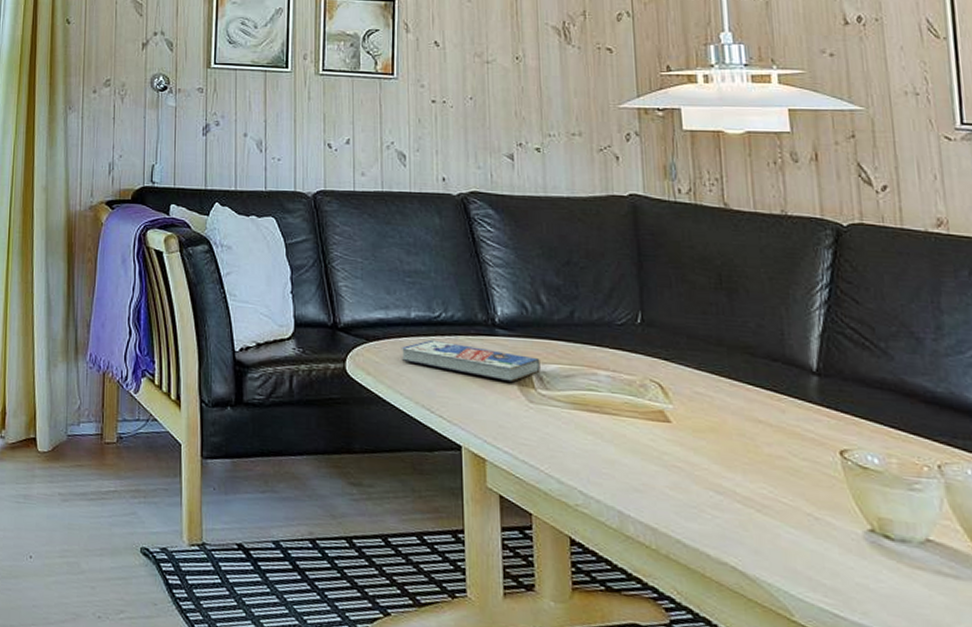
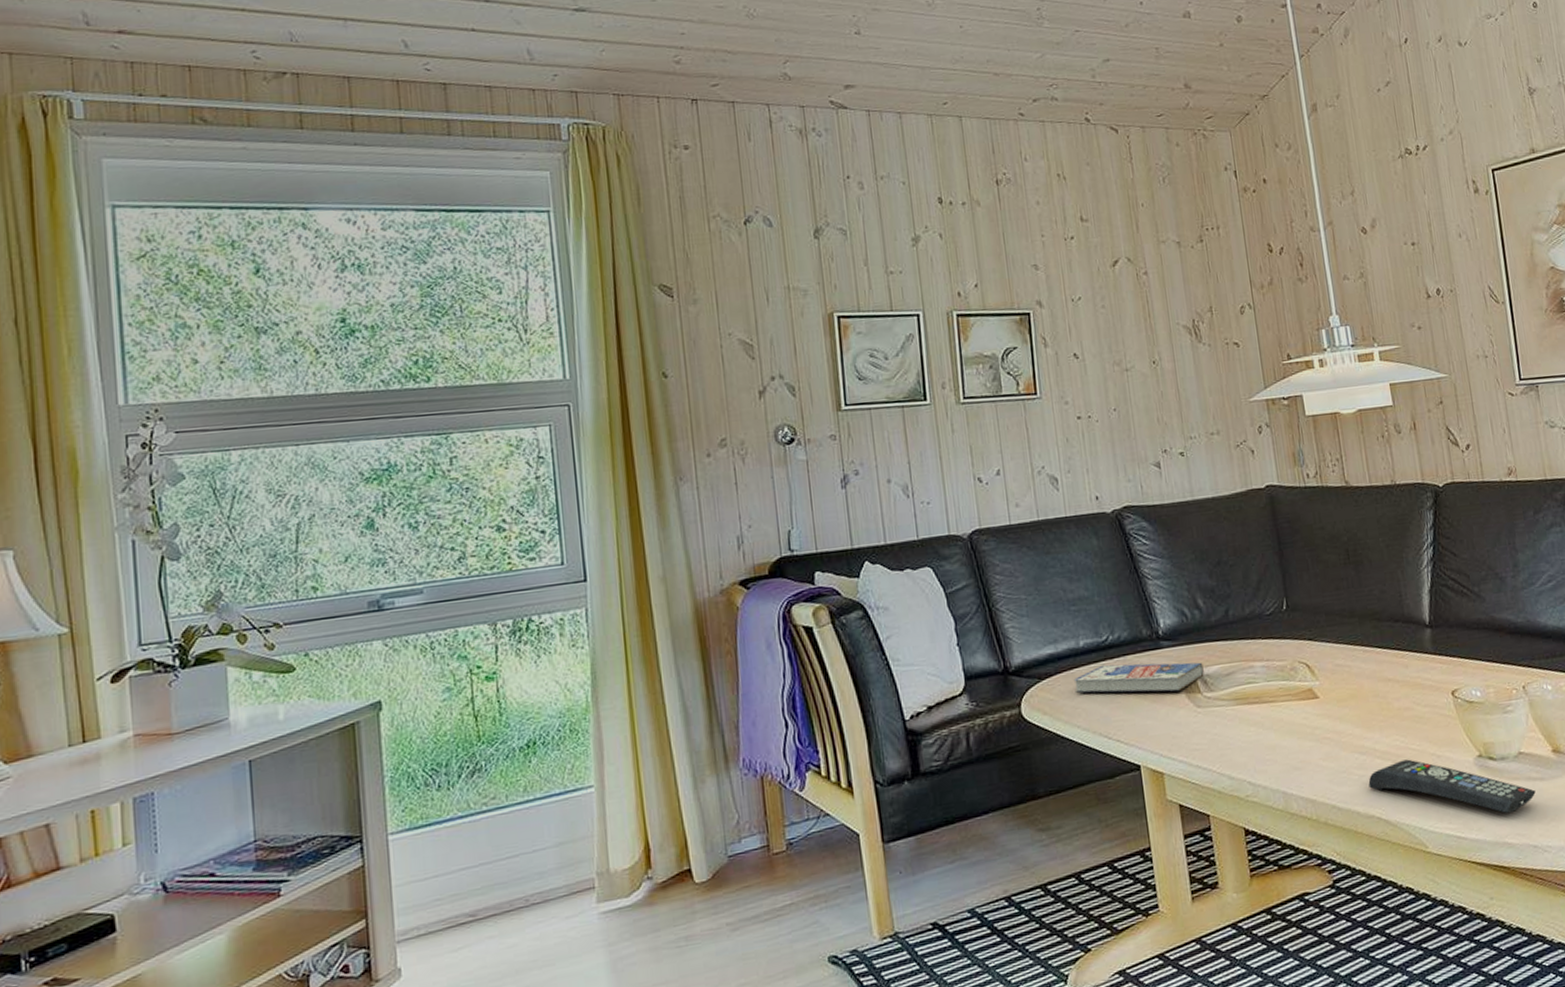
remote control: none [723,511,947,605] -> present [1368,759,1536,813]

